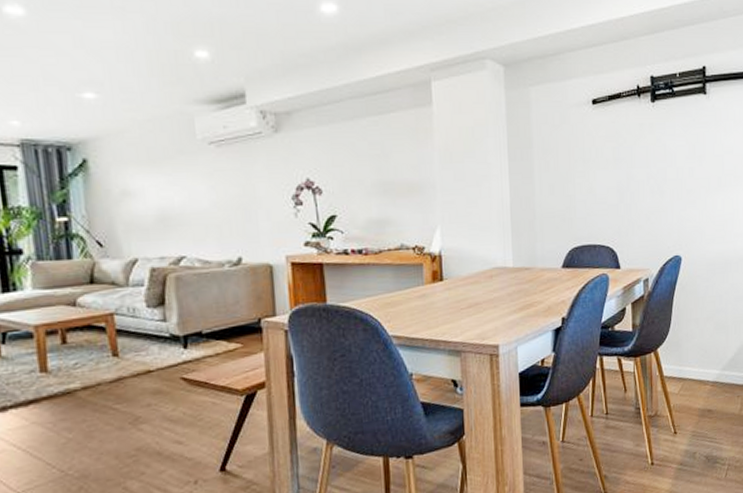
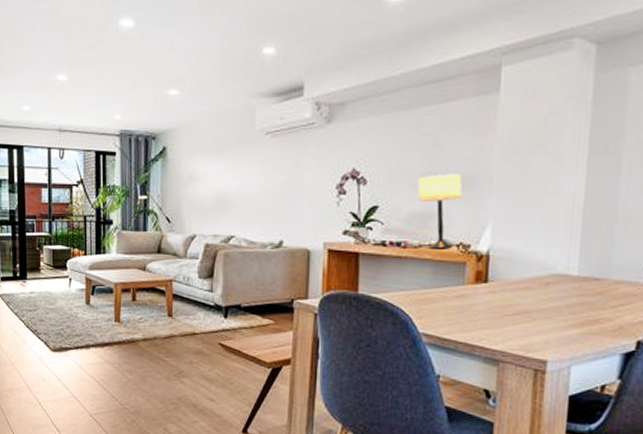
table lamp: none [371,181,413,254] -> present [417,173,463,249]

